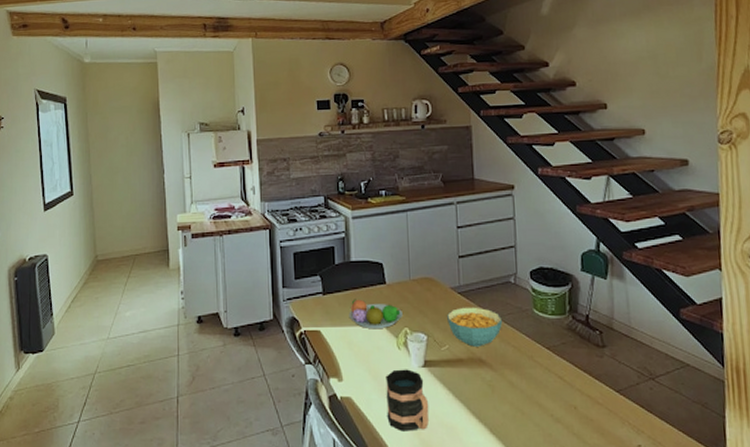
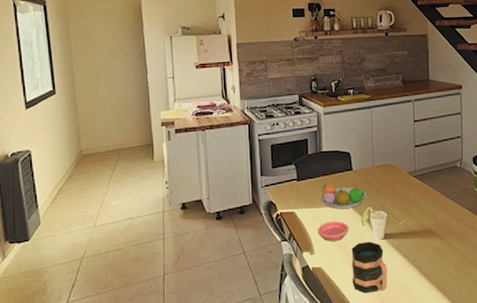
saucer: none [347,344,382,367] -> present [318,221,348,241]
cereal bowl: present [447,307,502,347] -> none [404,187,449,221]

